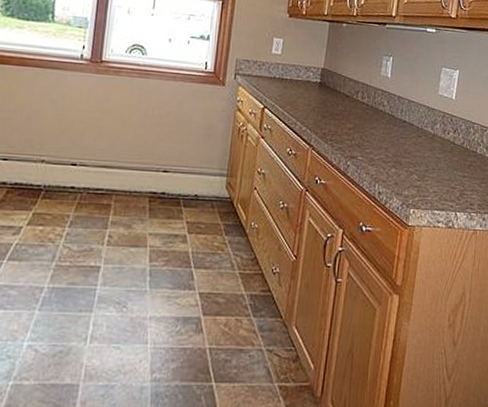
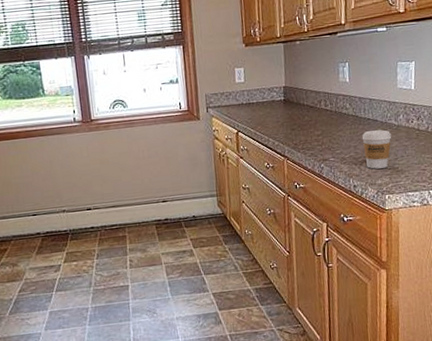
coffee cup: none [394,133,426,178] -> present [362,129,392,169]

